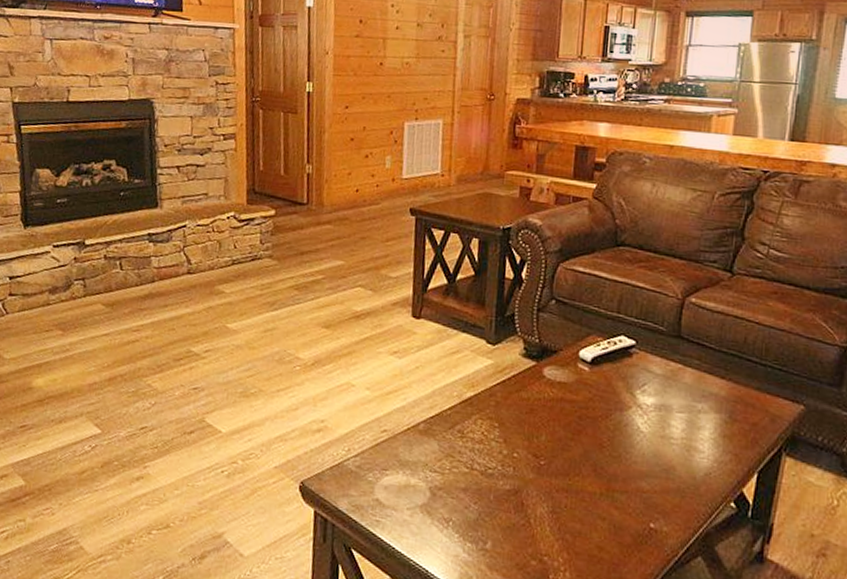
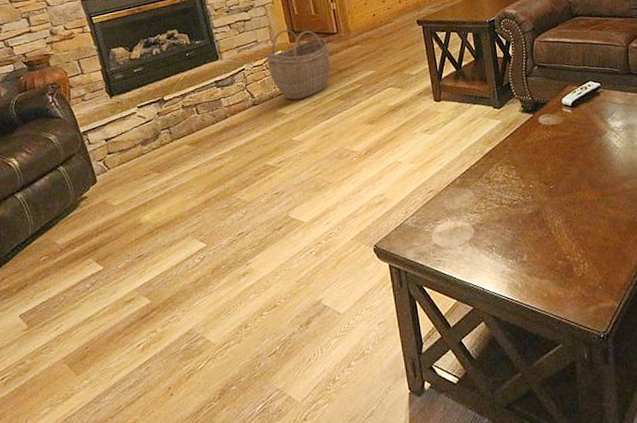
woven basket: none [214,187,293,279] -> present [266,29,331,101]

